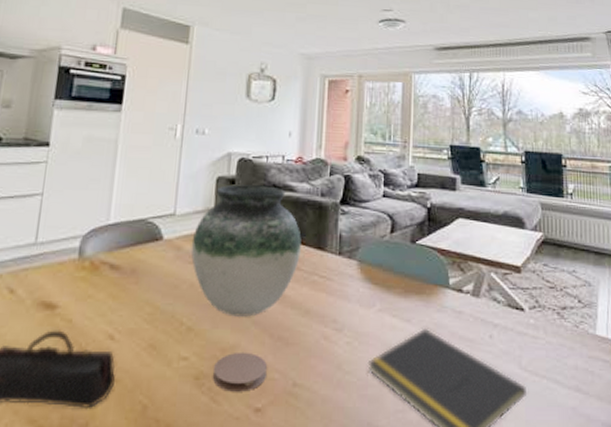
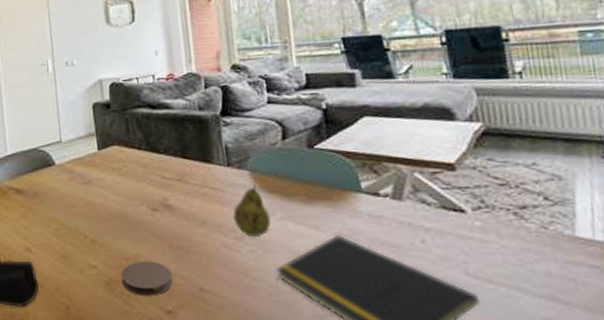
vase: present [191,184,301,317] -> none [80,106,187,229]
fruit: none [336,275,371,328] -> present [232,185,271,237]

